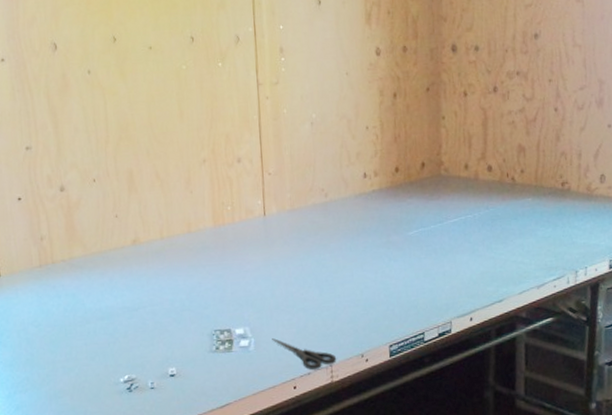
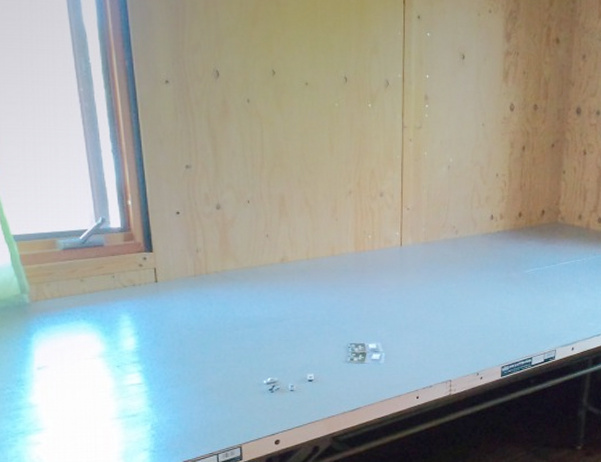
scissors: present [272,338,337,370] -> none [400,354,456,383]

